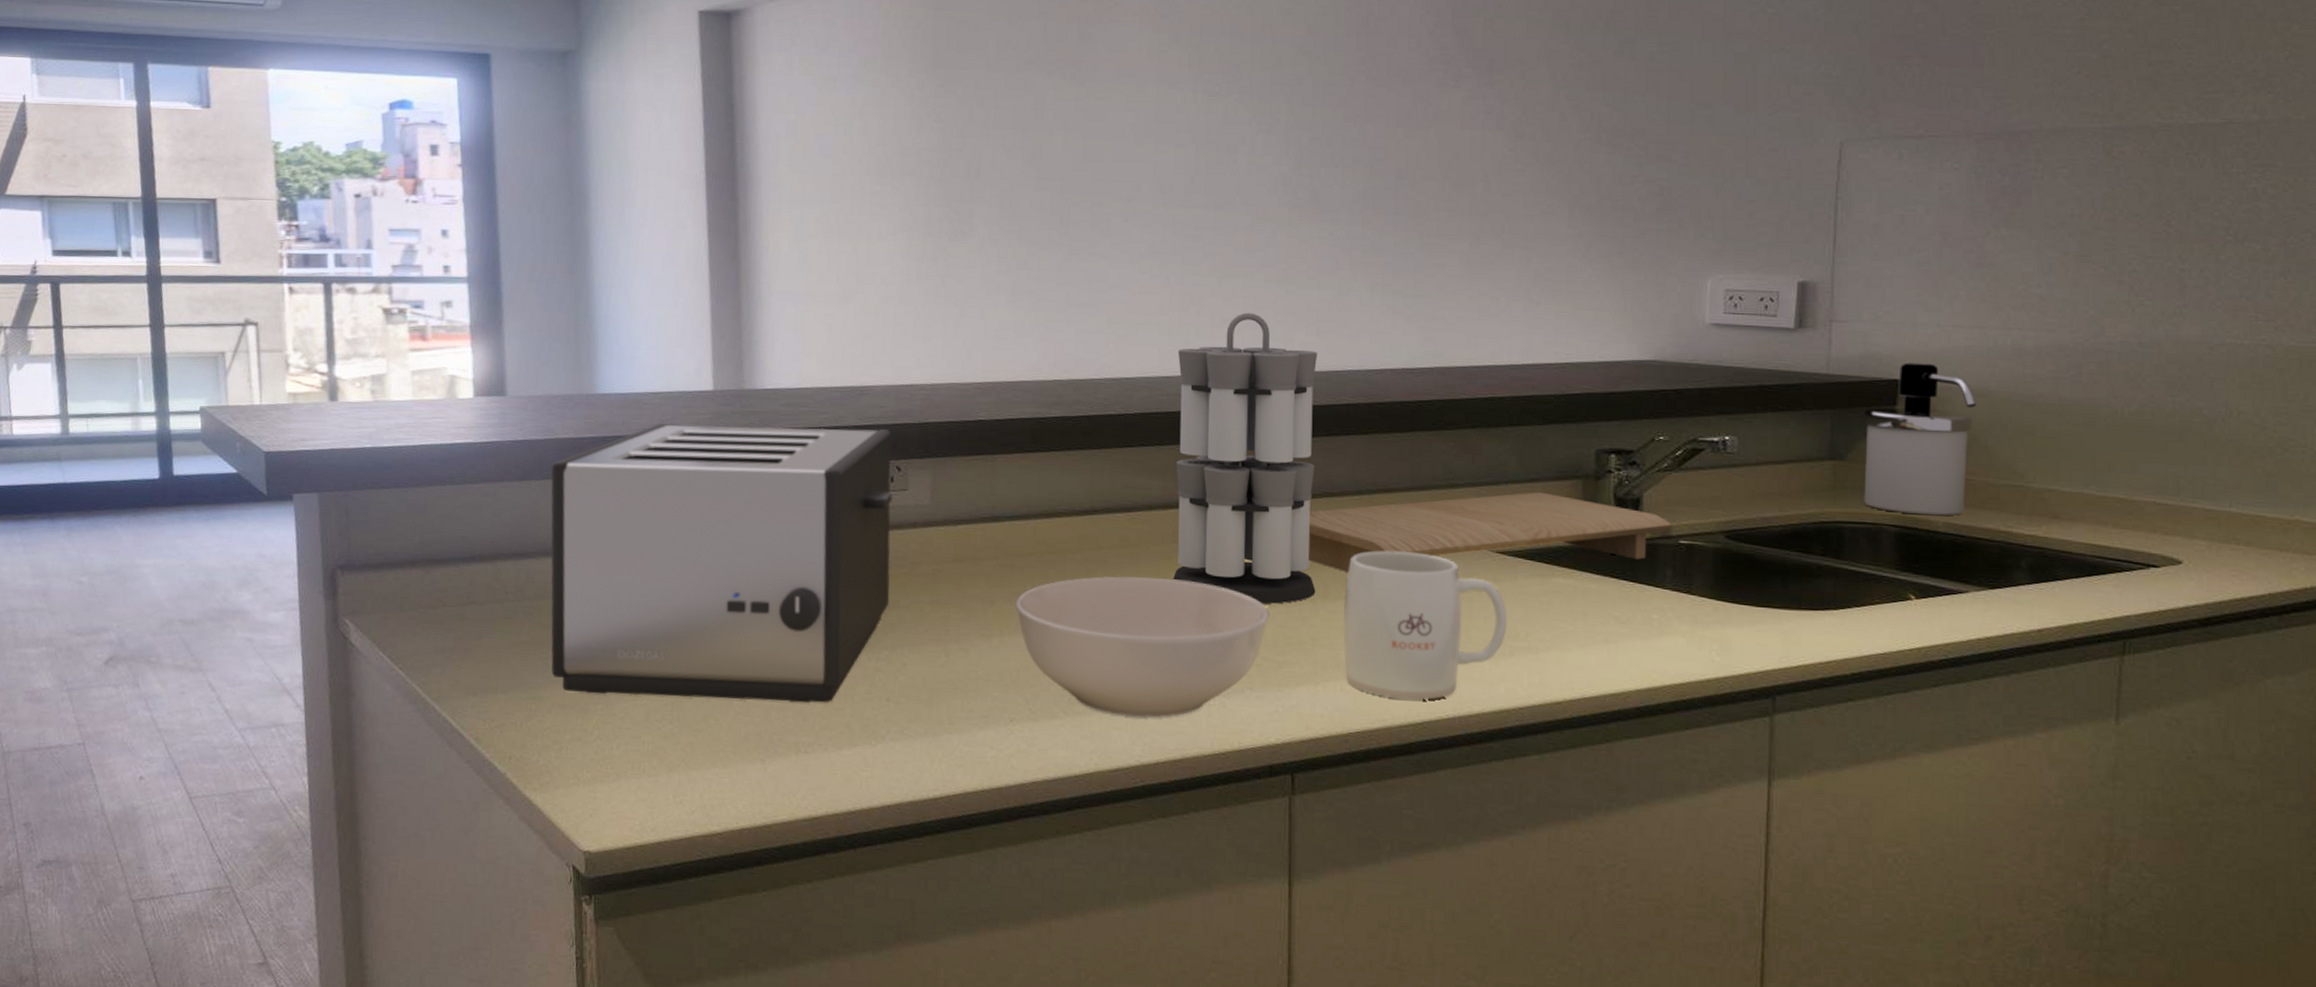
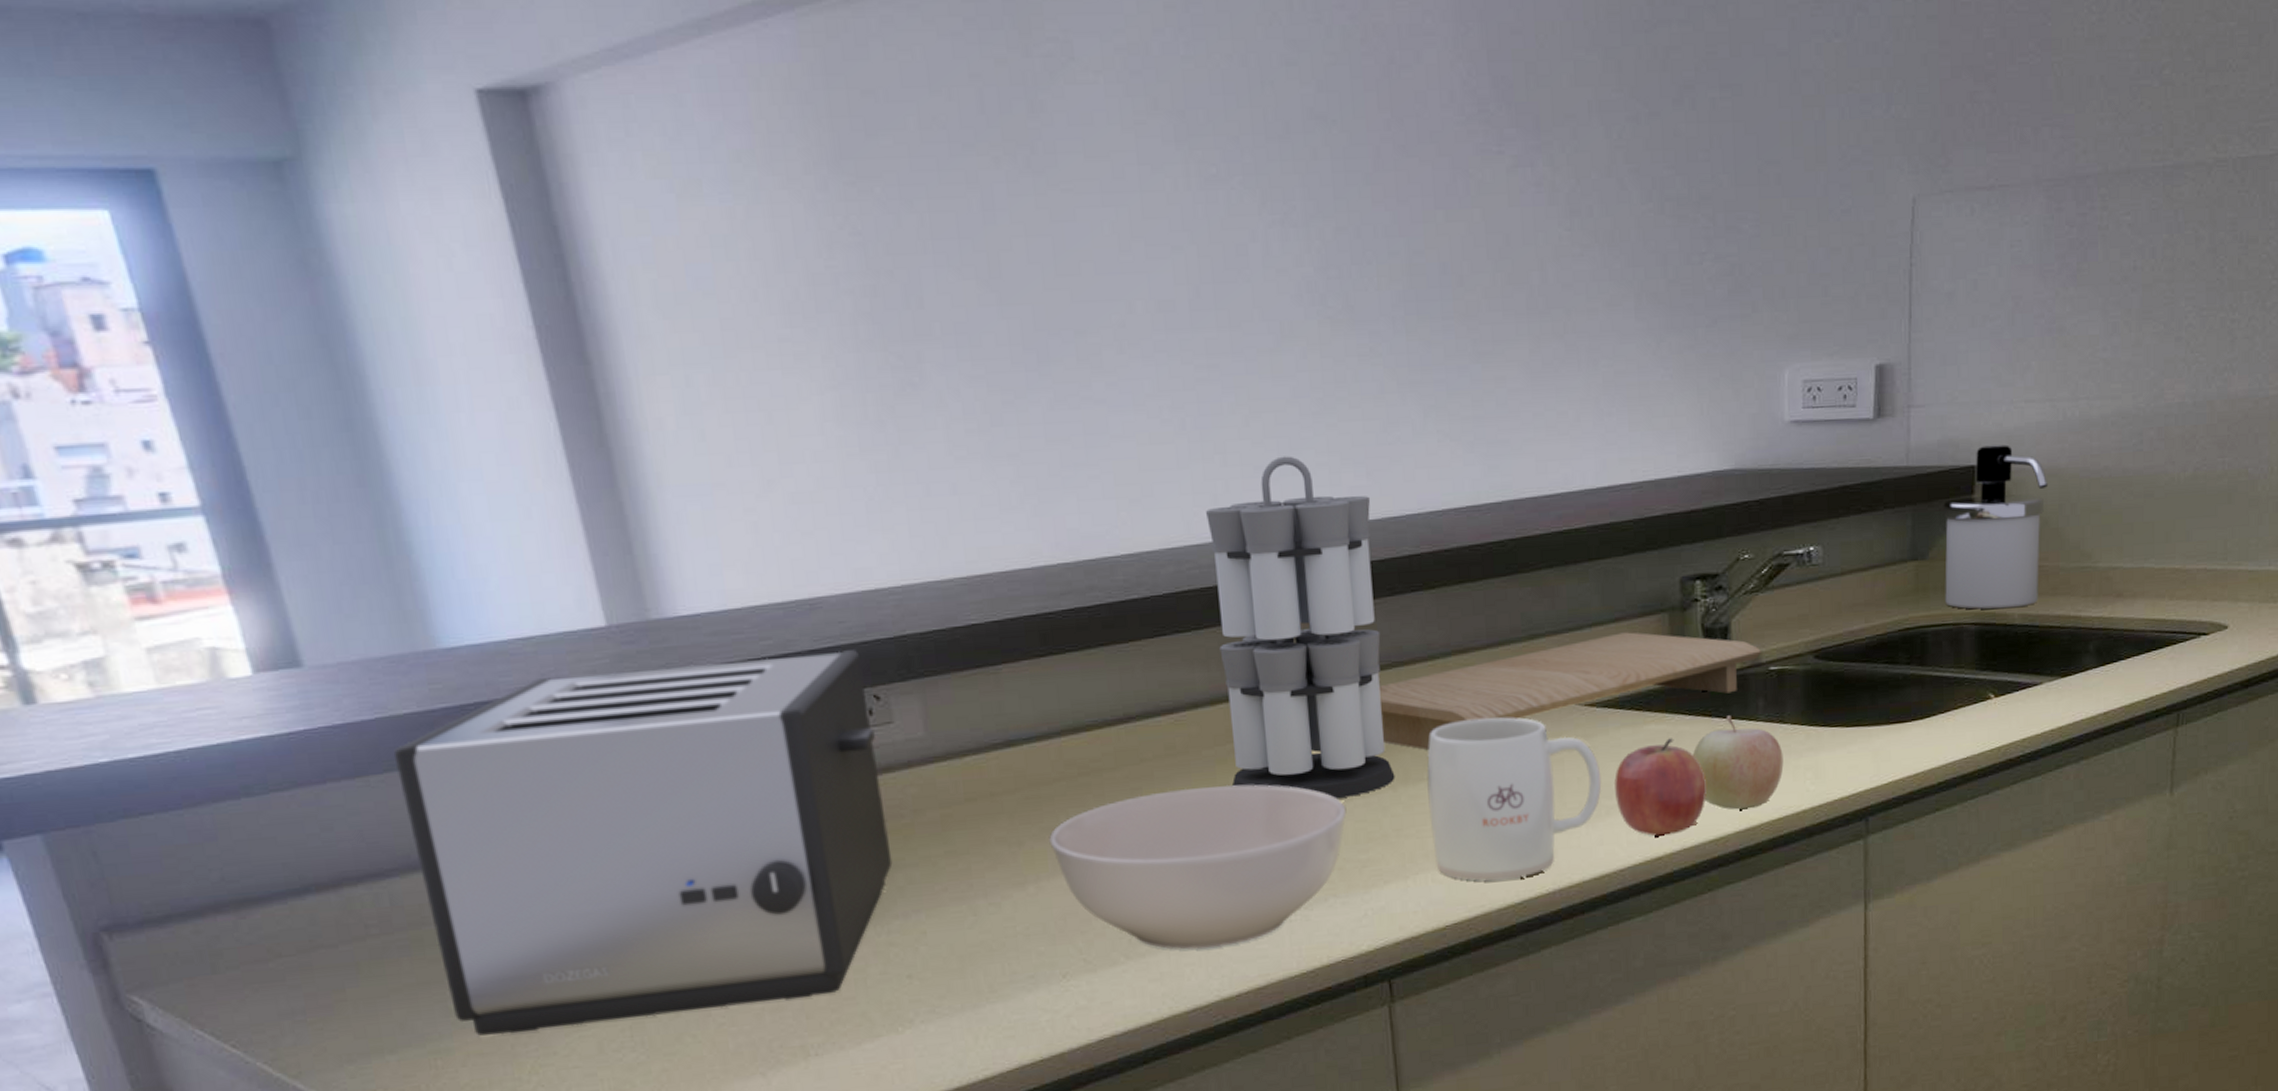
fruit: none [1518,593,1610,683] -> present [1613,738,1707,836]
fruit: none [1597,580,1689,670] -> present [1692,715,1784,810]

